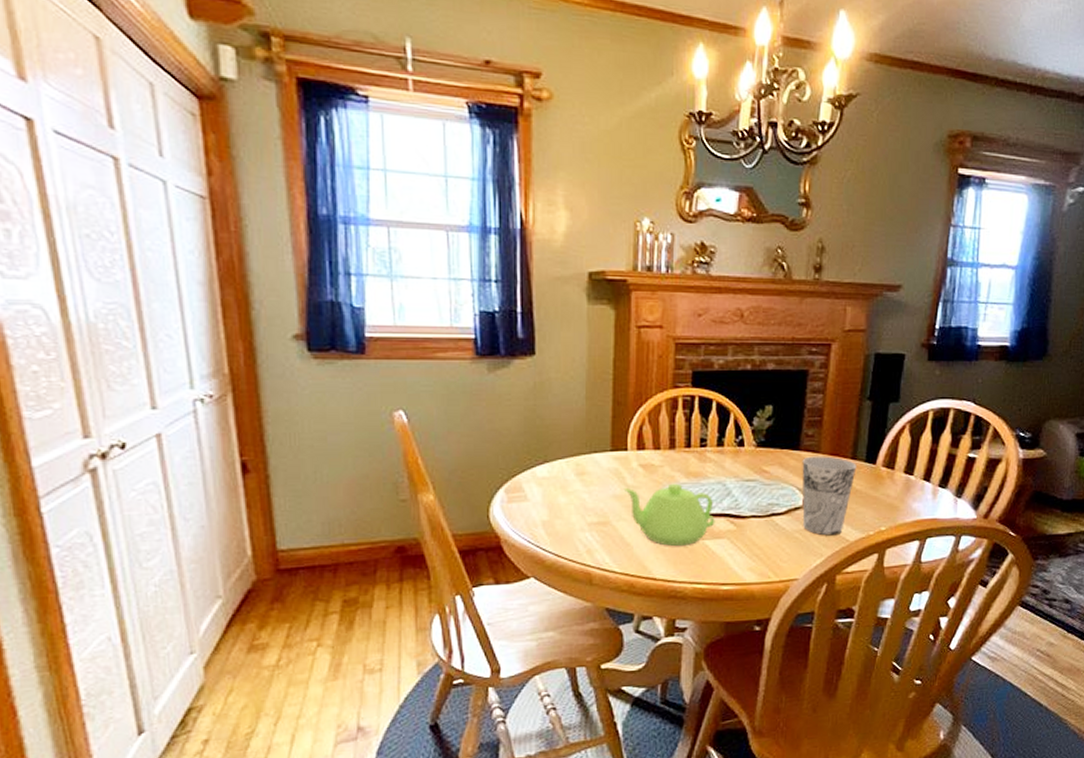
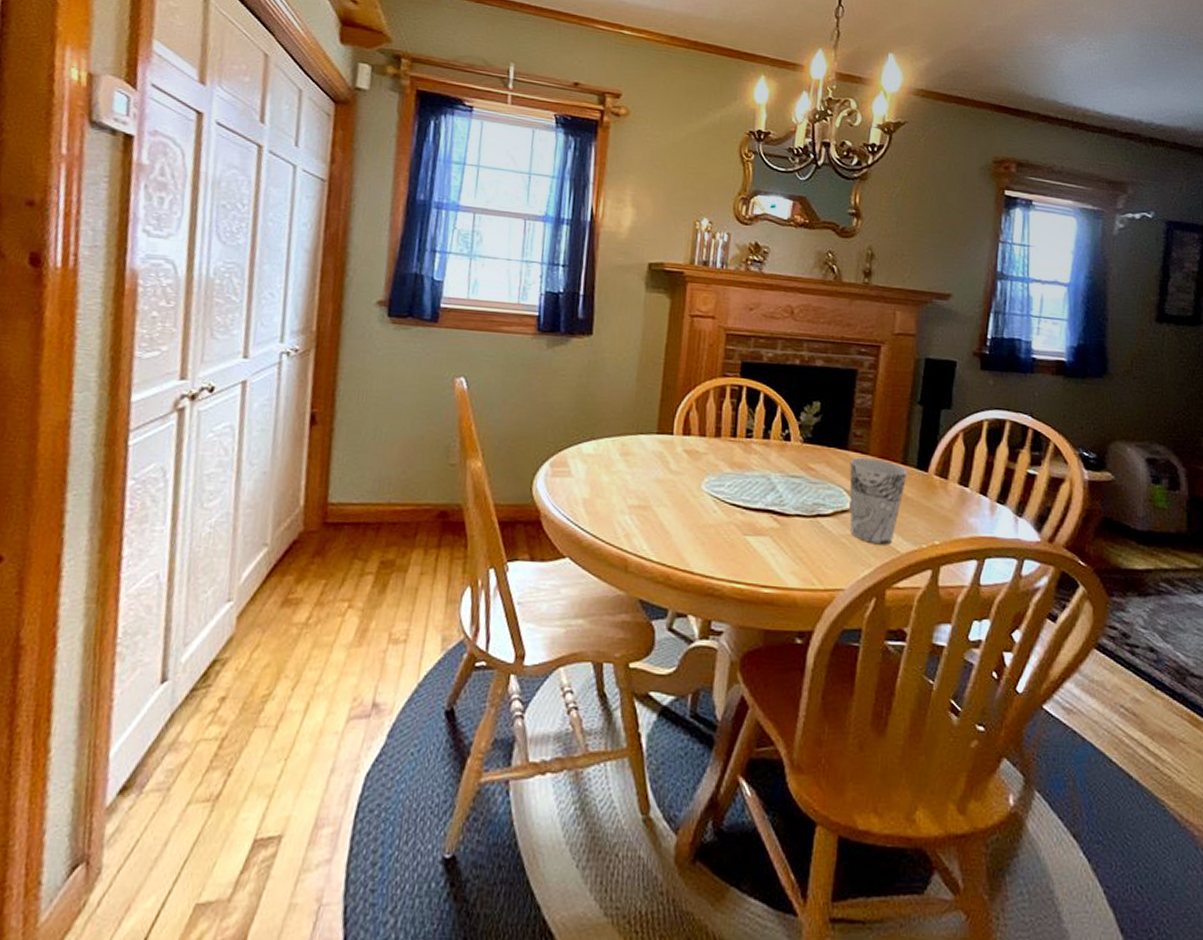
teapot: present [623,483,715,546] -> none [666,472,758,540]

